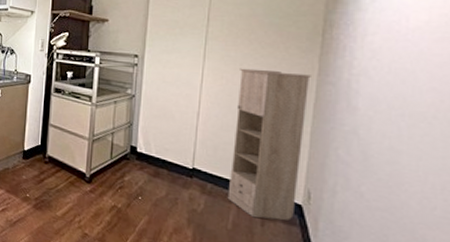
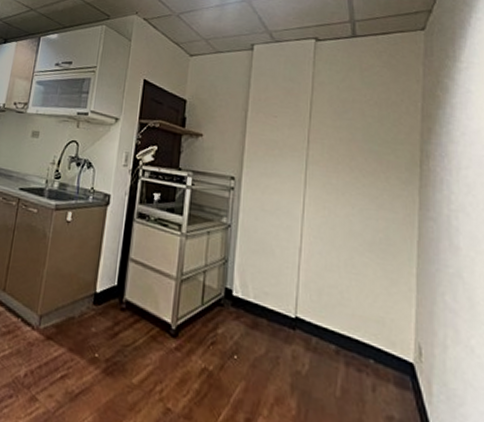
storage cabinet: present [227,68,311,221] -> none [334,198,413,384]

